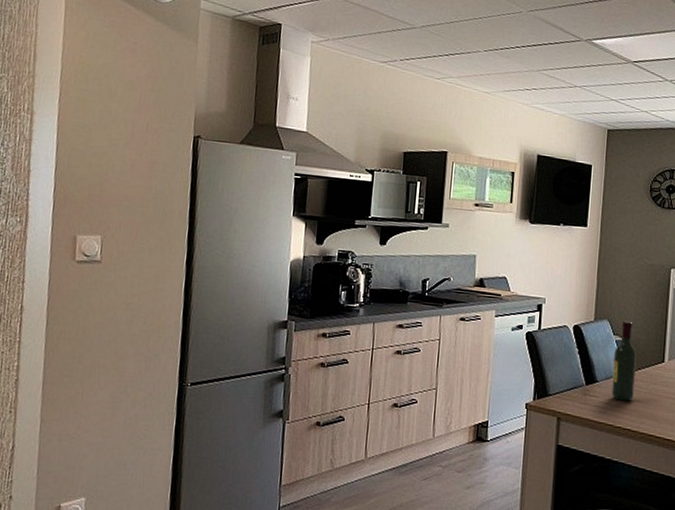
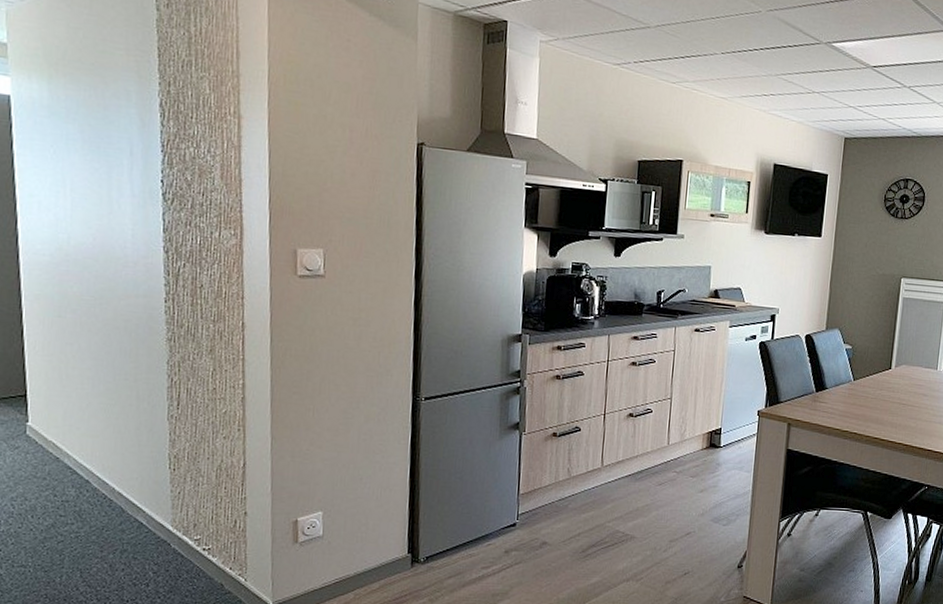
wine bottle: present [612,320,637,402] -> none [840,329,865,407]

